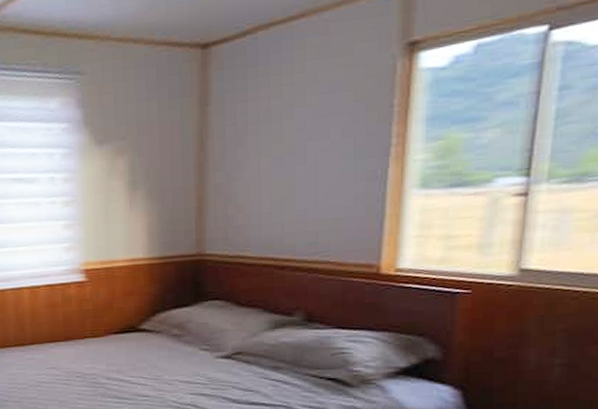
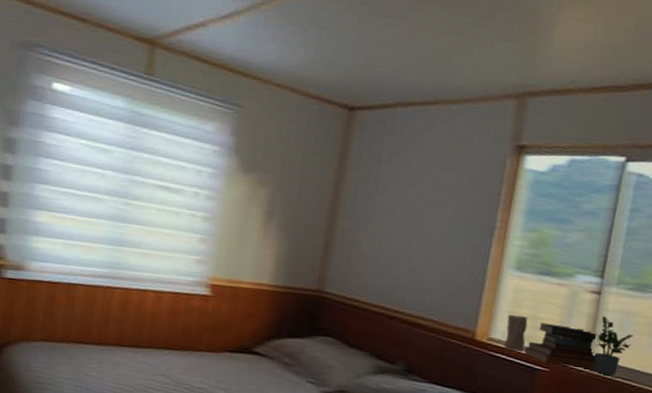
candle: none [415,238,441,279] -> present [504,314,528,353]
books: none [439,238,531,285] -> present [523,322,600,371]
potted plant: none [525,219,573,286] -> present [594,316,634,377]

